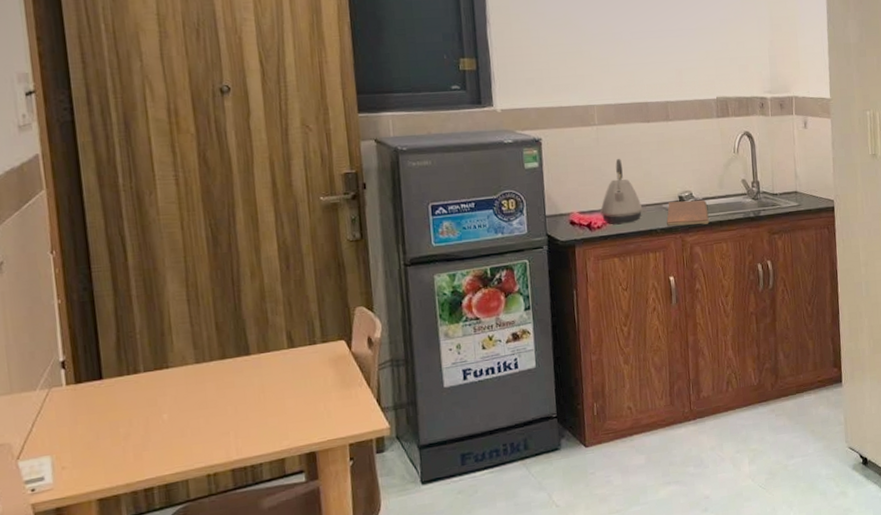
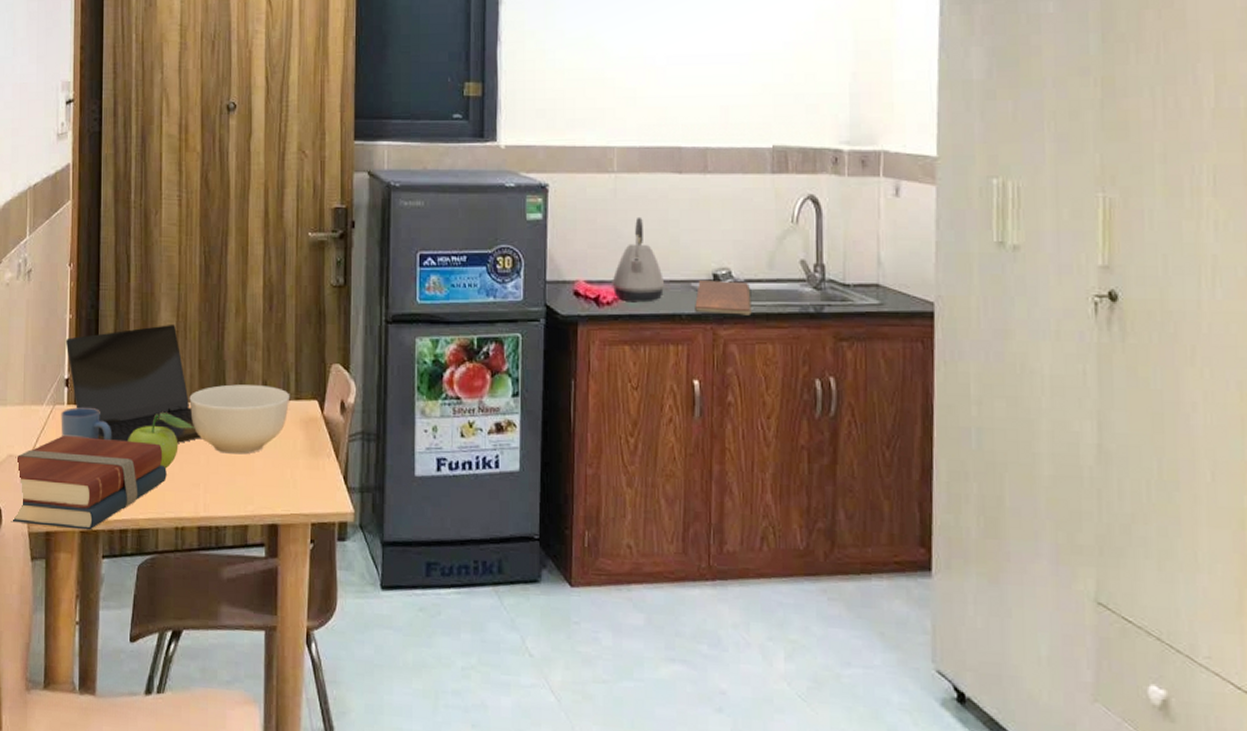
books: none [7,404,192,508] -> present [11,435,167,530]
laptop: none [56,295,227,411] -> present [65,325,202,443]
mug: none [59,383,124,416] -> present [61,407,111,441]
fruit: none [143,375,219,426] -> present [128,413,195,469]
bowl: none [208,335,317,401] -> present [189,384,290,454]

